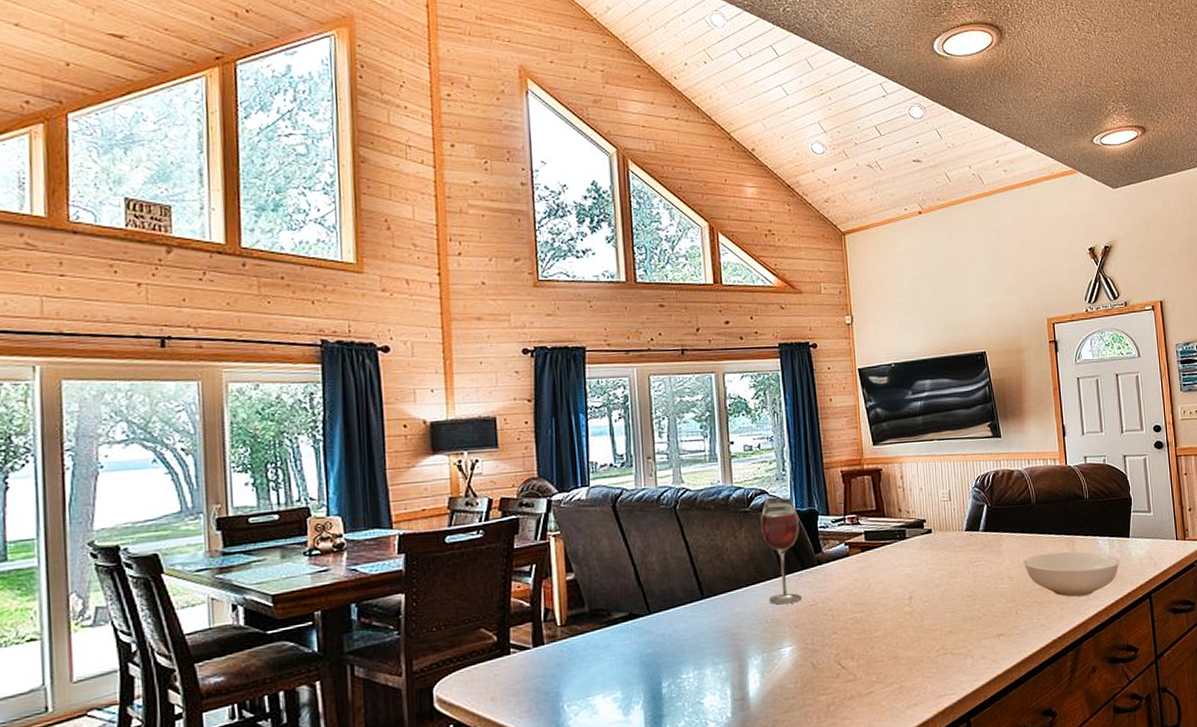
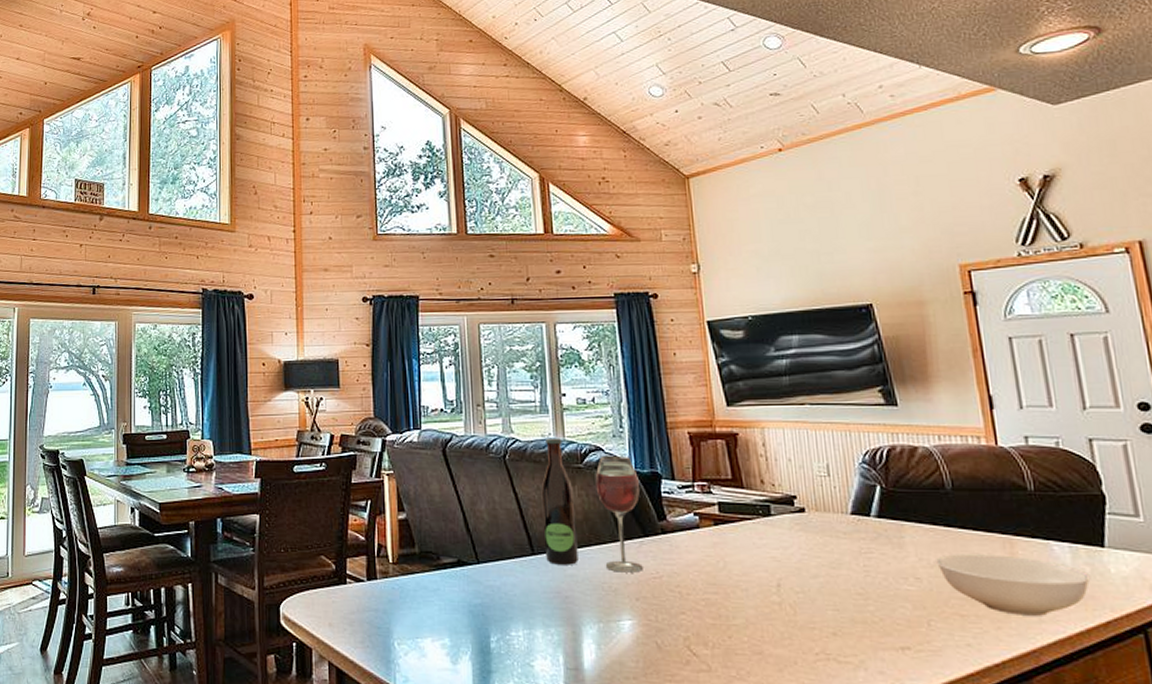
bottle: none [710,484,745,606] -> present [541,438,579,565]

